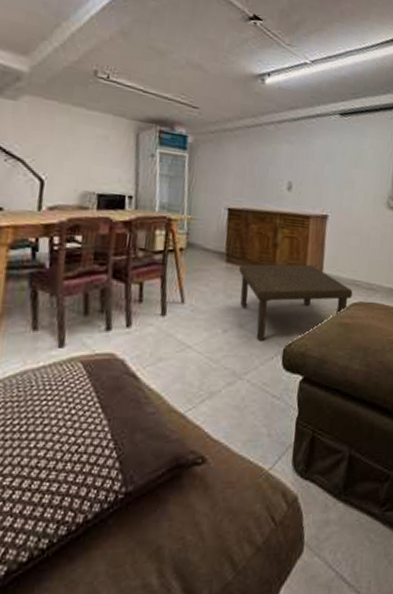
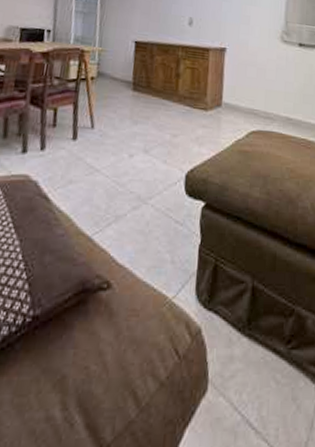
coffee table: present [239,264,353,341] -> none [145,93,251,166]

